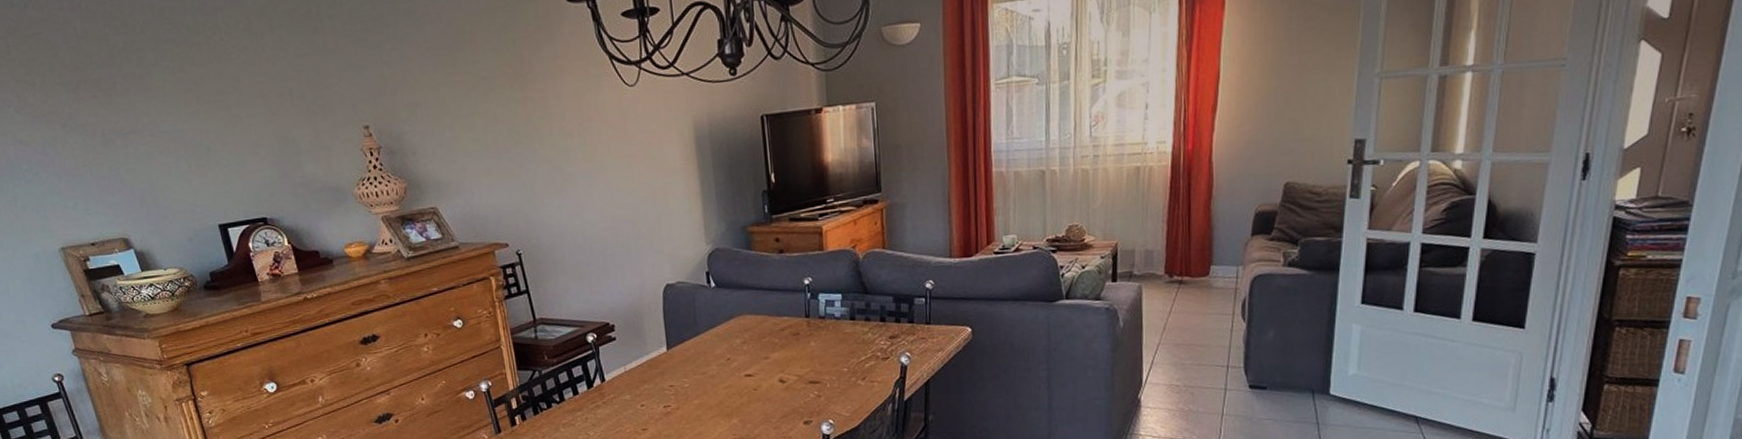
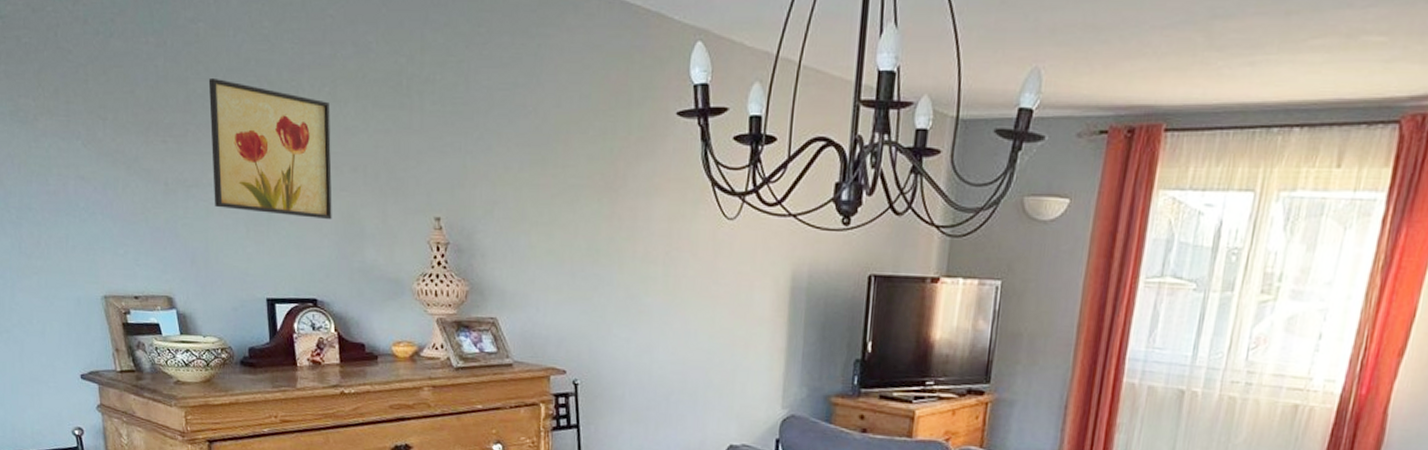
wall art: none [127,30,268,150] -> present [208,77,332,219]

